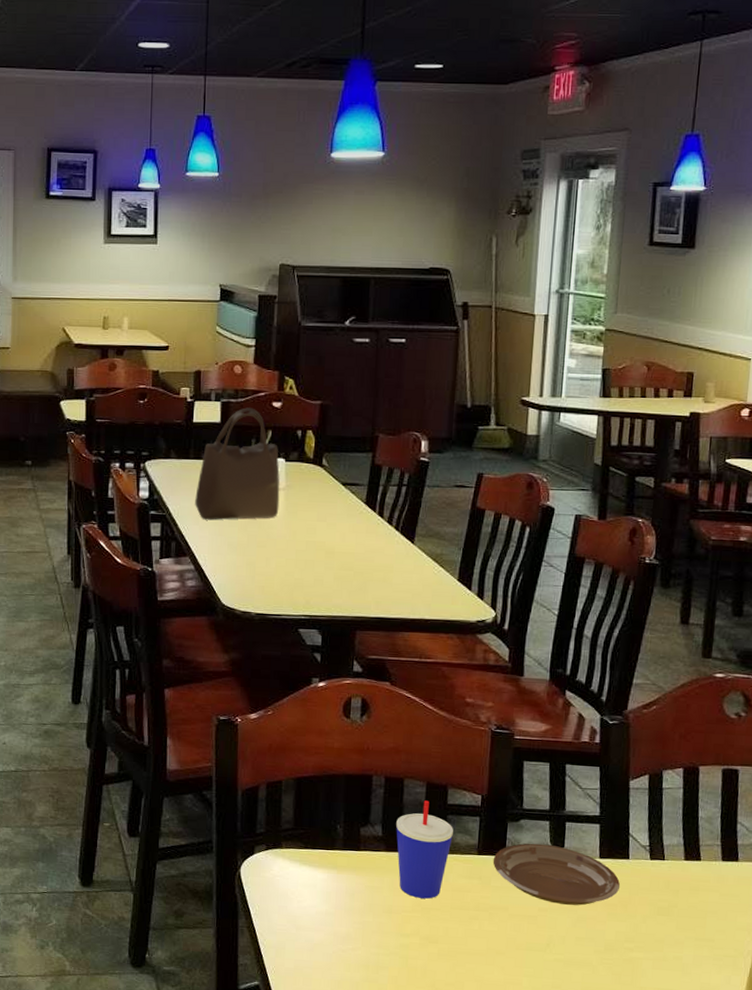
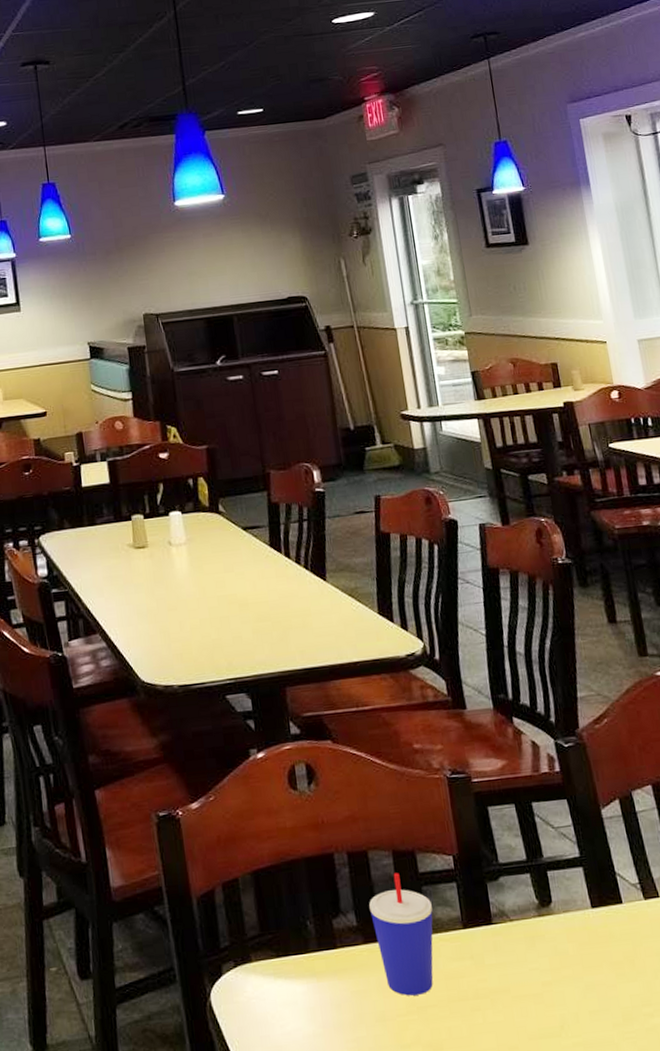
handbag: present [195,407,280,520] -> none [96,463,184,589]
plate: present [493,843,620,906] -> none [480,901,621,974]

